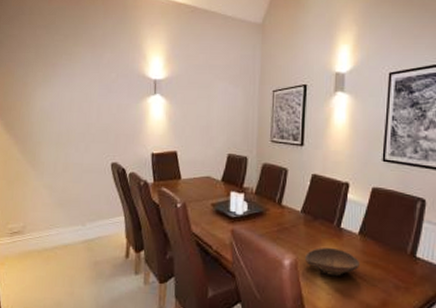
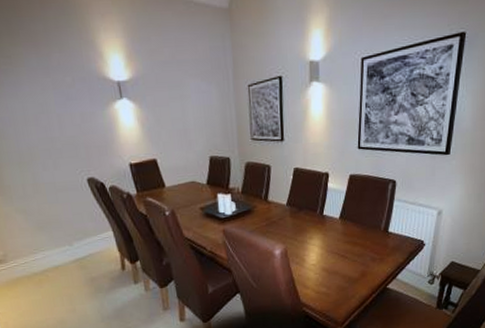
decorative bowl: present [305,247,359,277] -> none [294,233,341,259]

